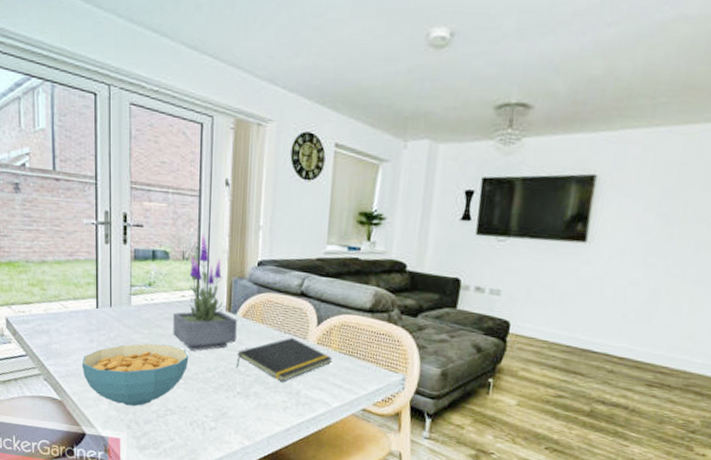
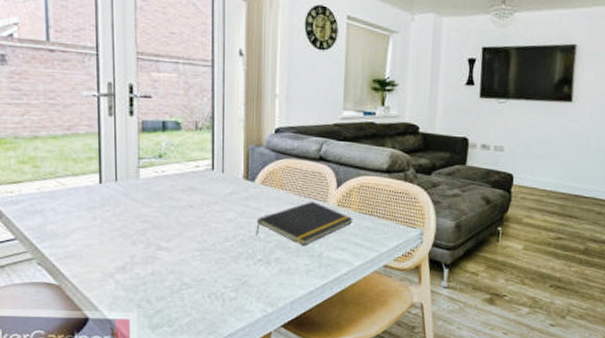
cereal bowl: present [81,343,189,407] -> none [83,216,205,284]
potted plant: present [173,234,237,351] -> none [187,104,255,221]

